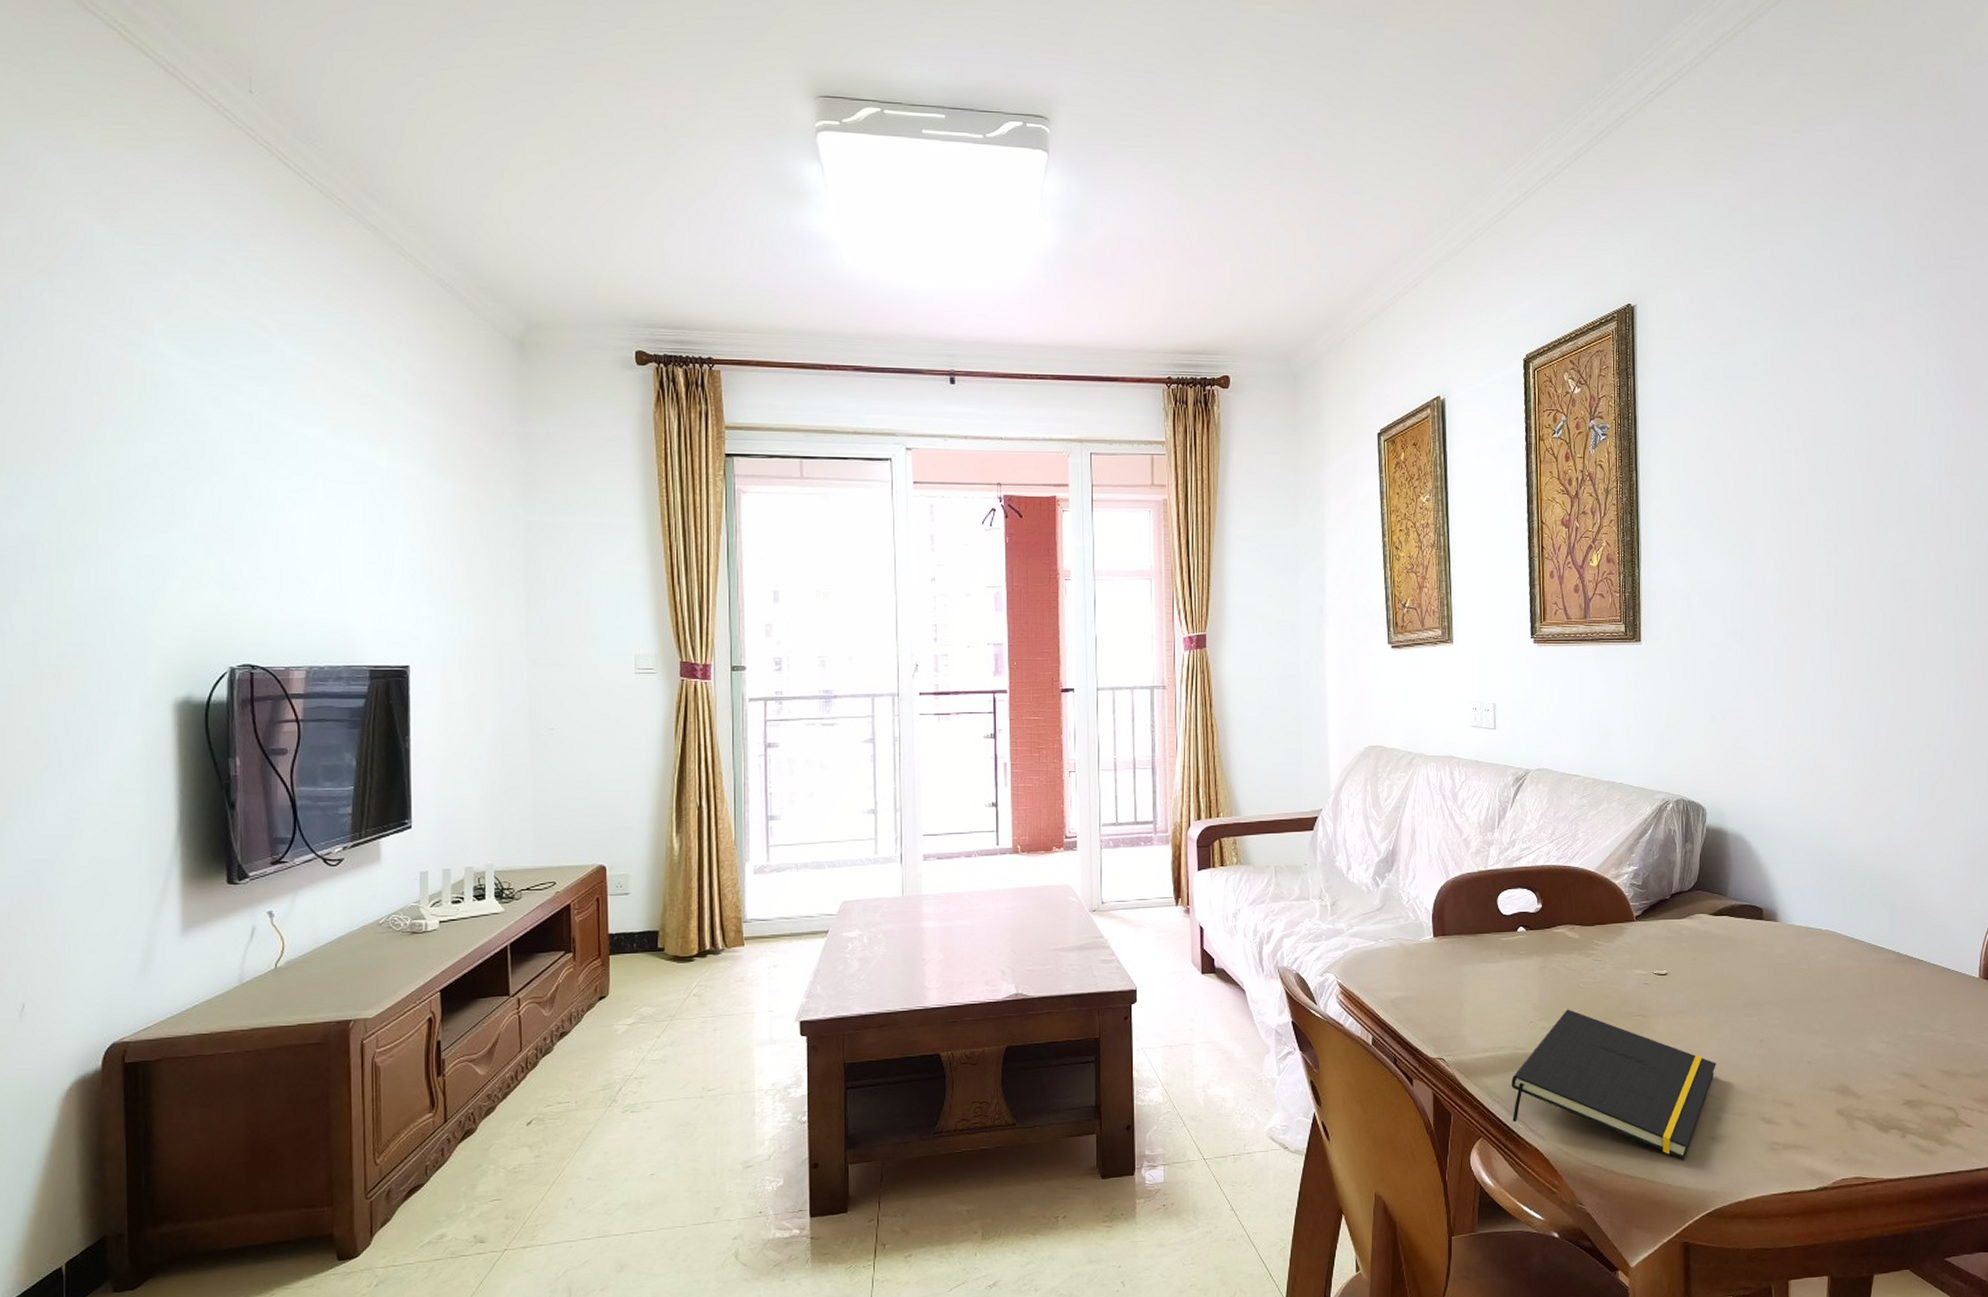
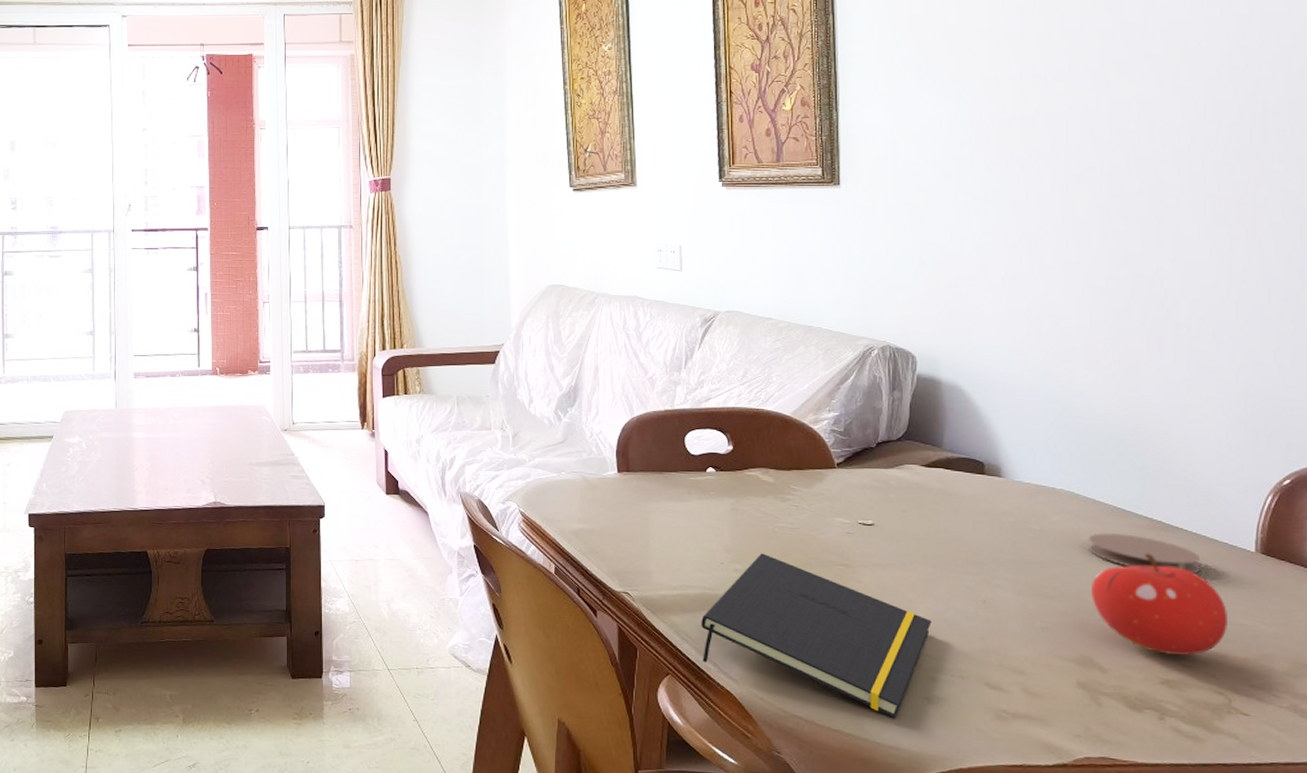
coaster: none [1848,968,1937,1001] -> present [1088,533,1201,573]
fruit: none [1849,985,1957,1078] -> present [1091,553,1229,656]

